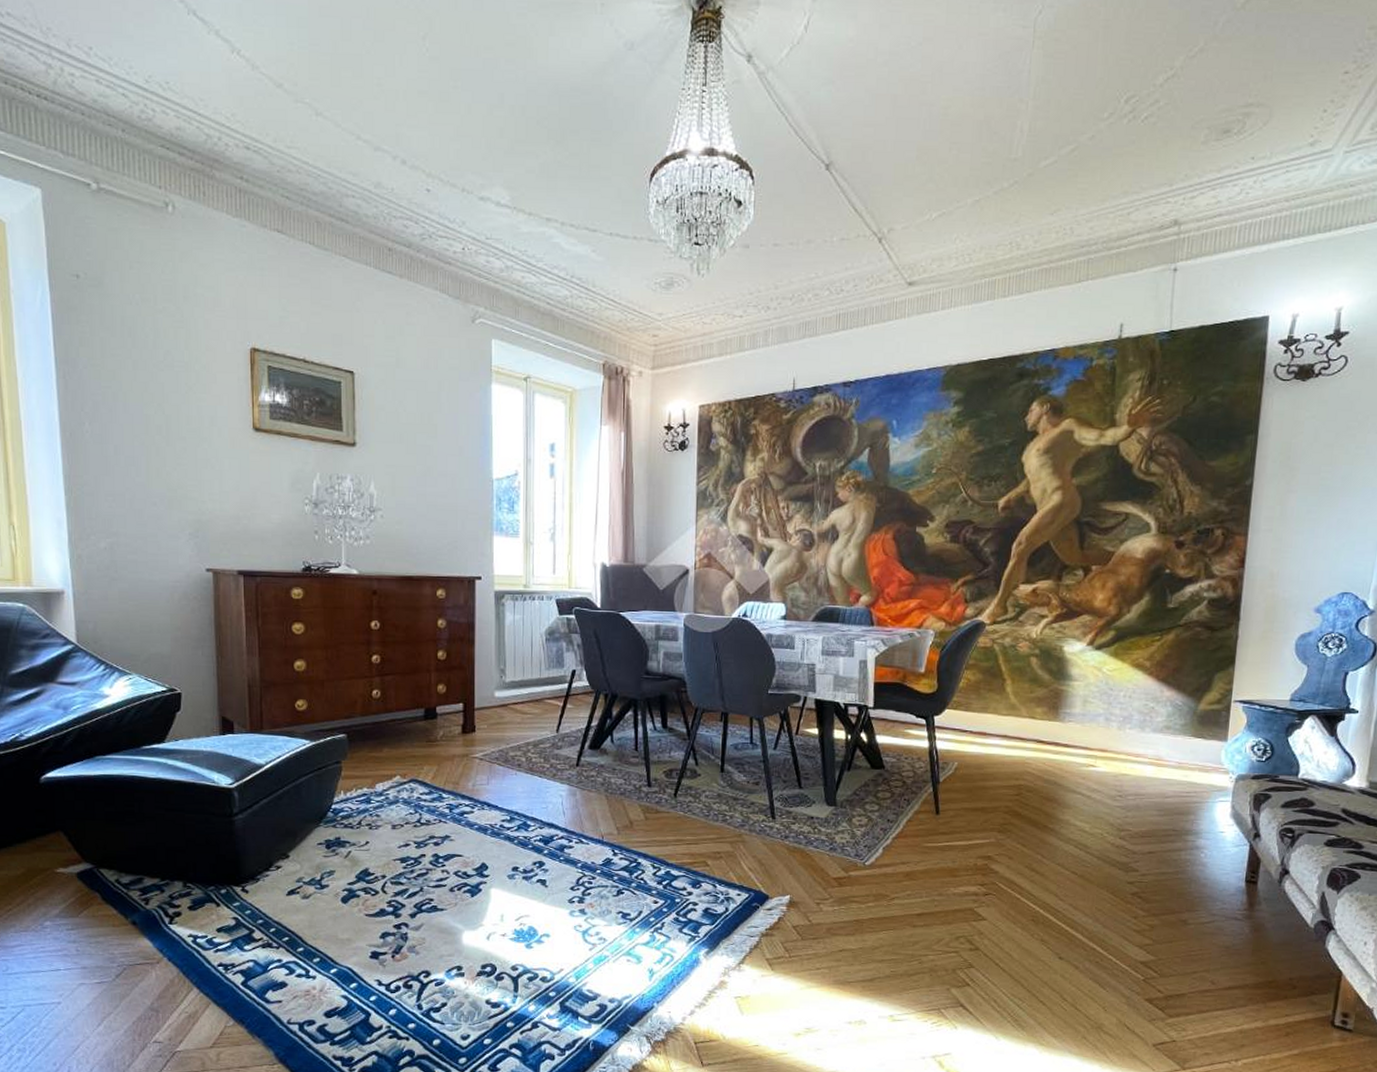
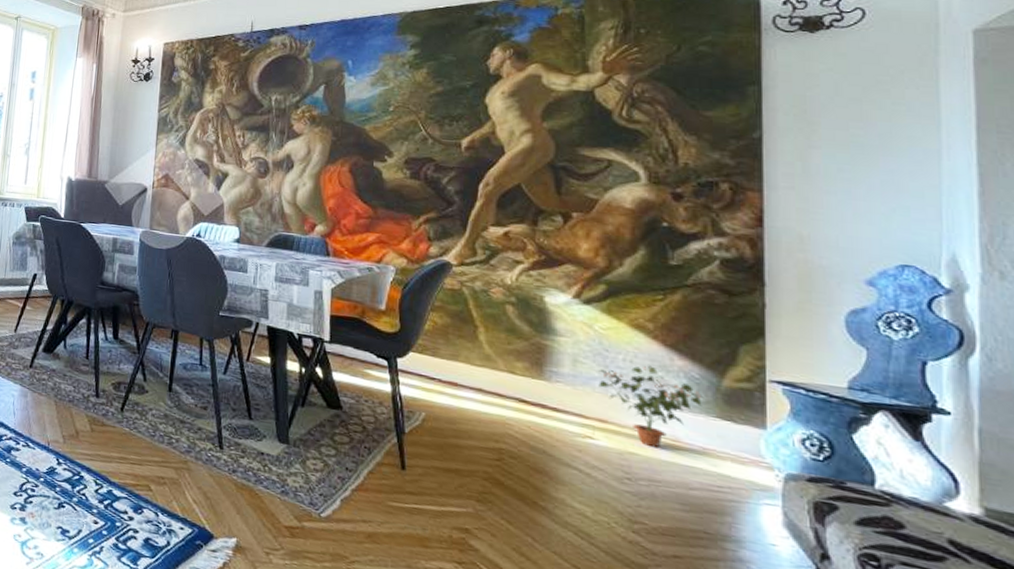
potted plant: none [1102,698,1184,768] -> present [599,365,704,448]

